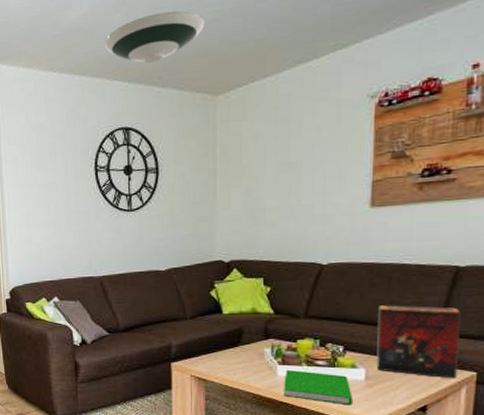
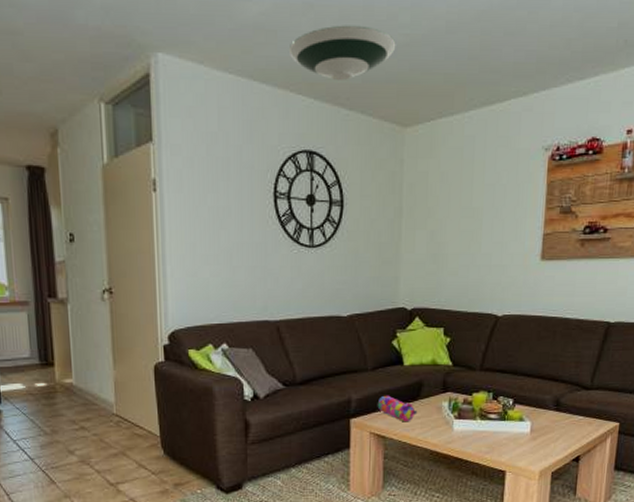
pencil case: none [197,341,238,367] -> present [377,395,417,422]
book: present [284,369,352,406] -> none [459,423,519,459]
board game: present [376,305,461,379] -> none [540,358,609,430]

